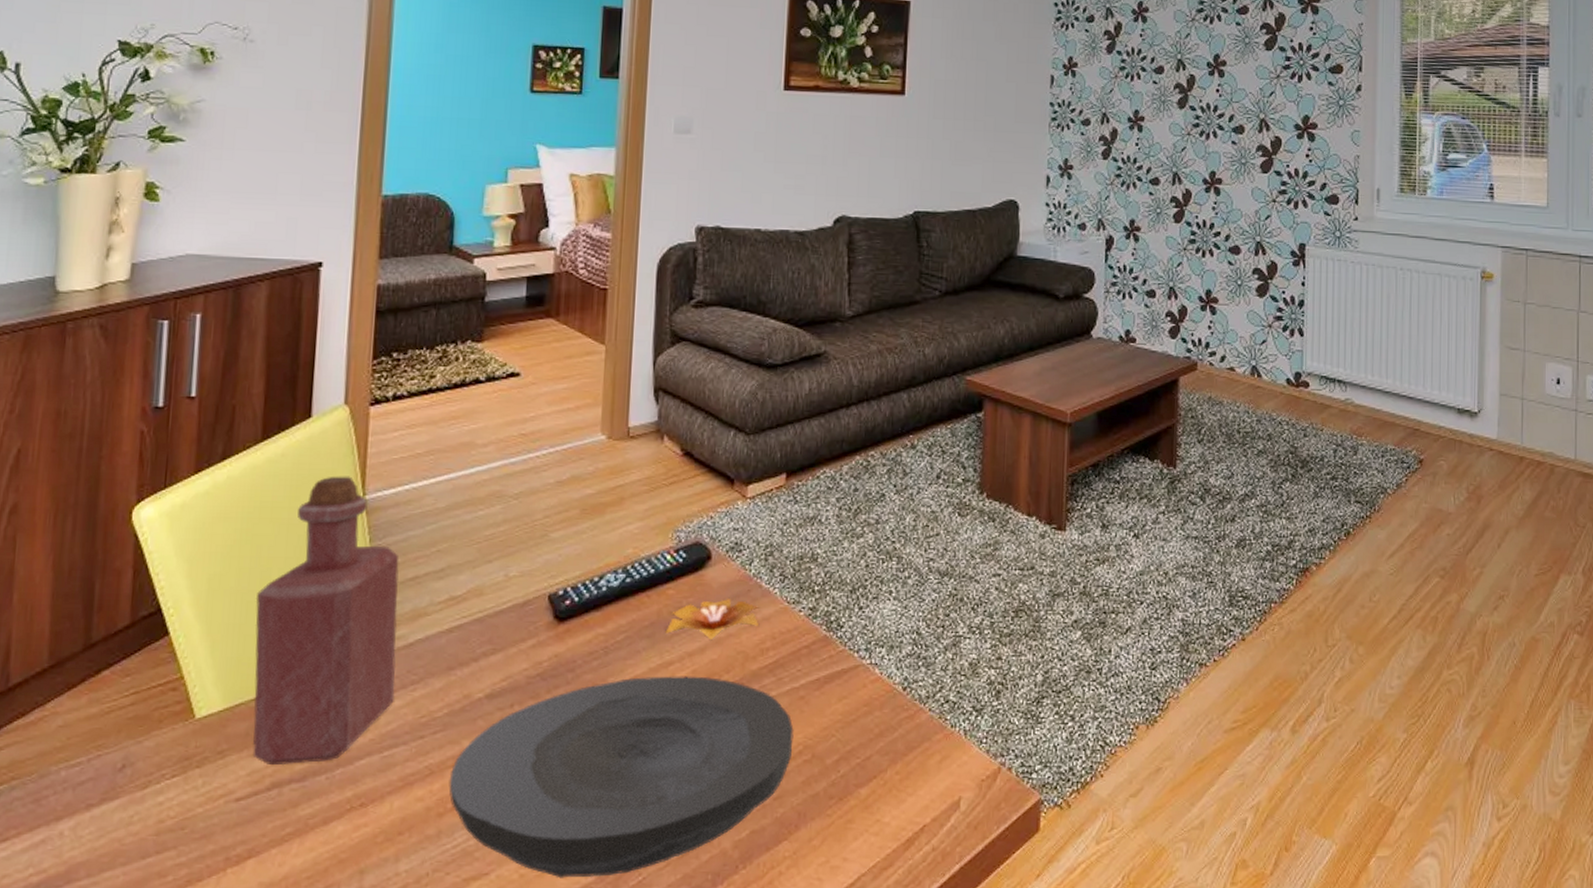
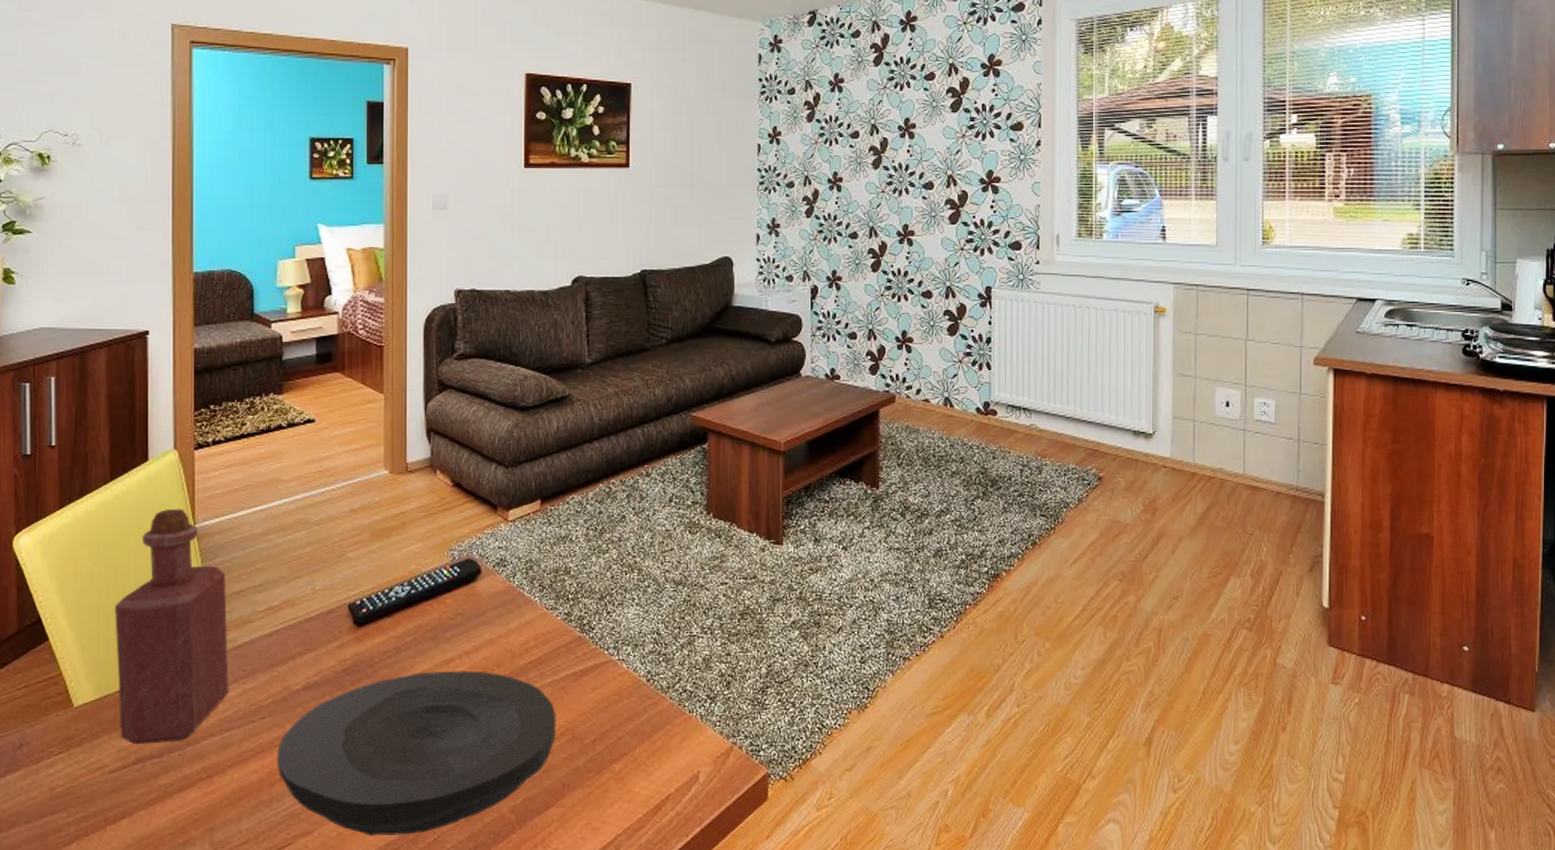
flower: present [665,599,759,639] -> none [446,606,523,640]

